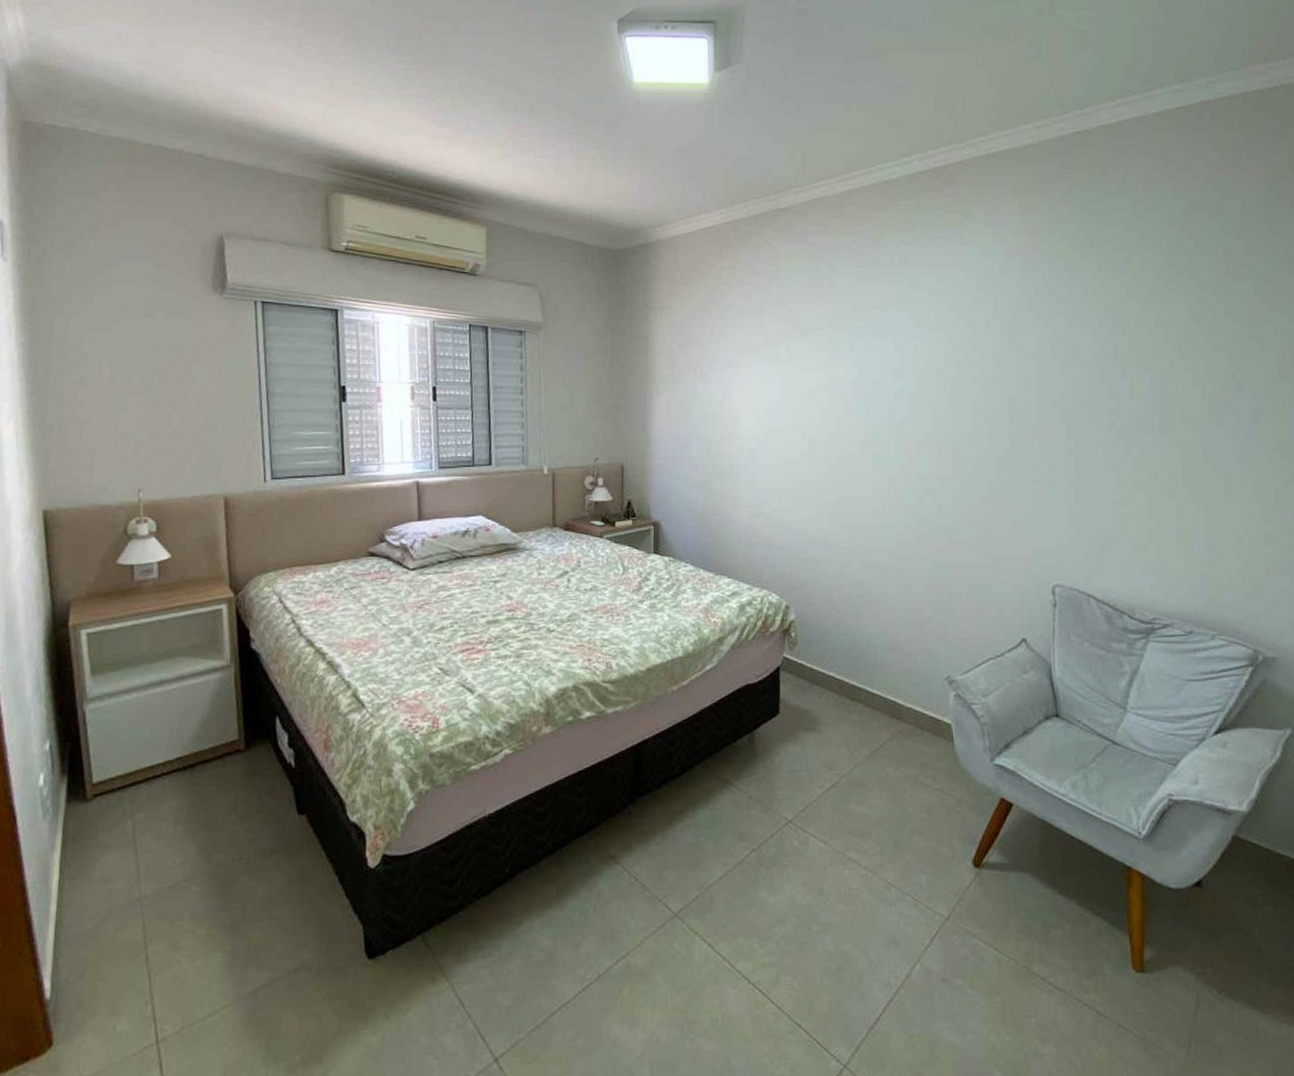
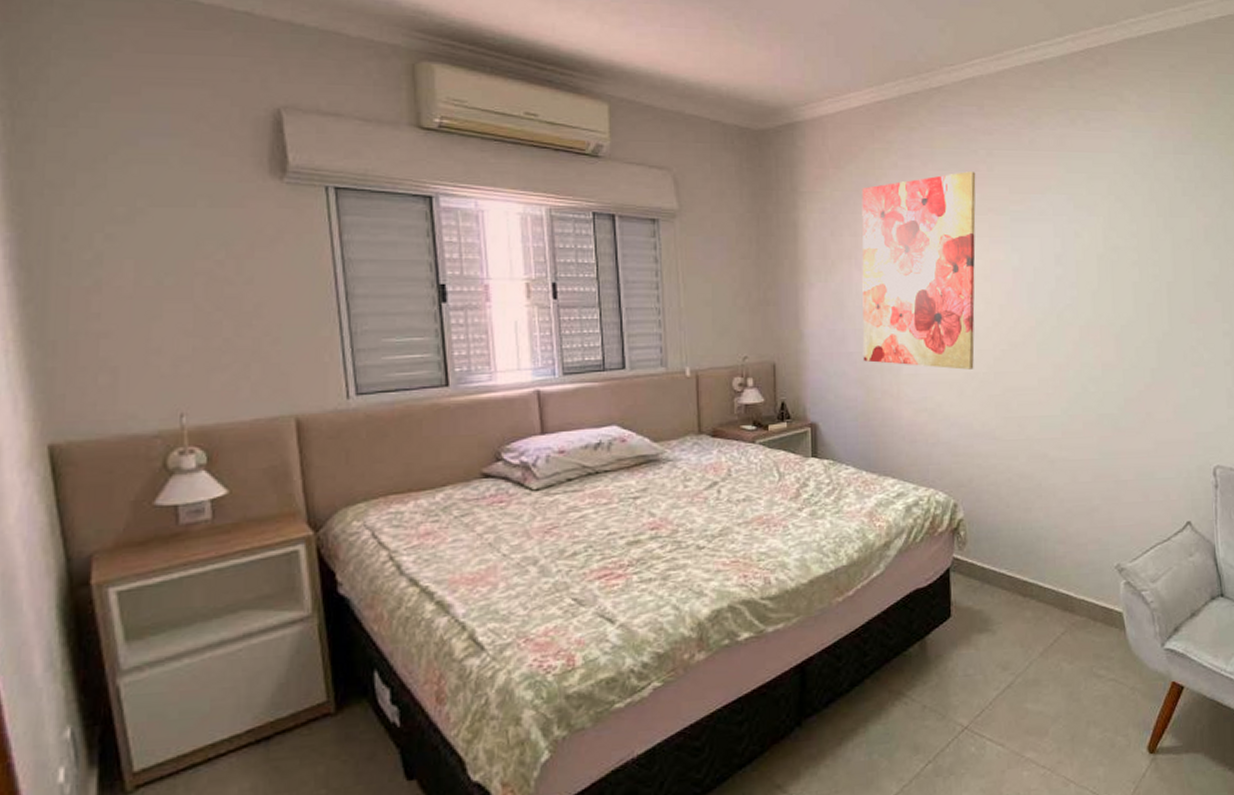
wall art: none [704,288,819,478] -> present [861,171,976,370]

